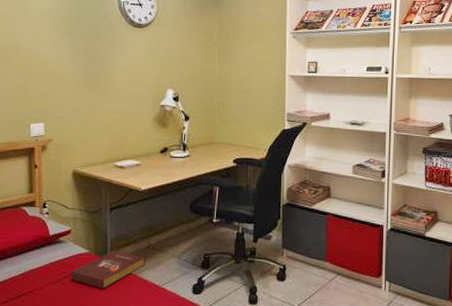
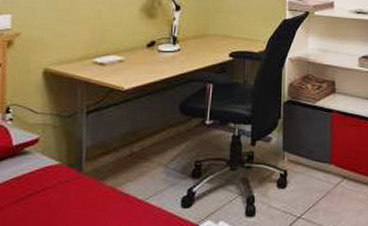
book: present [70,250,145,289] -> none [36,160,127,207]

